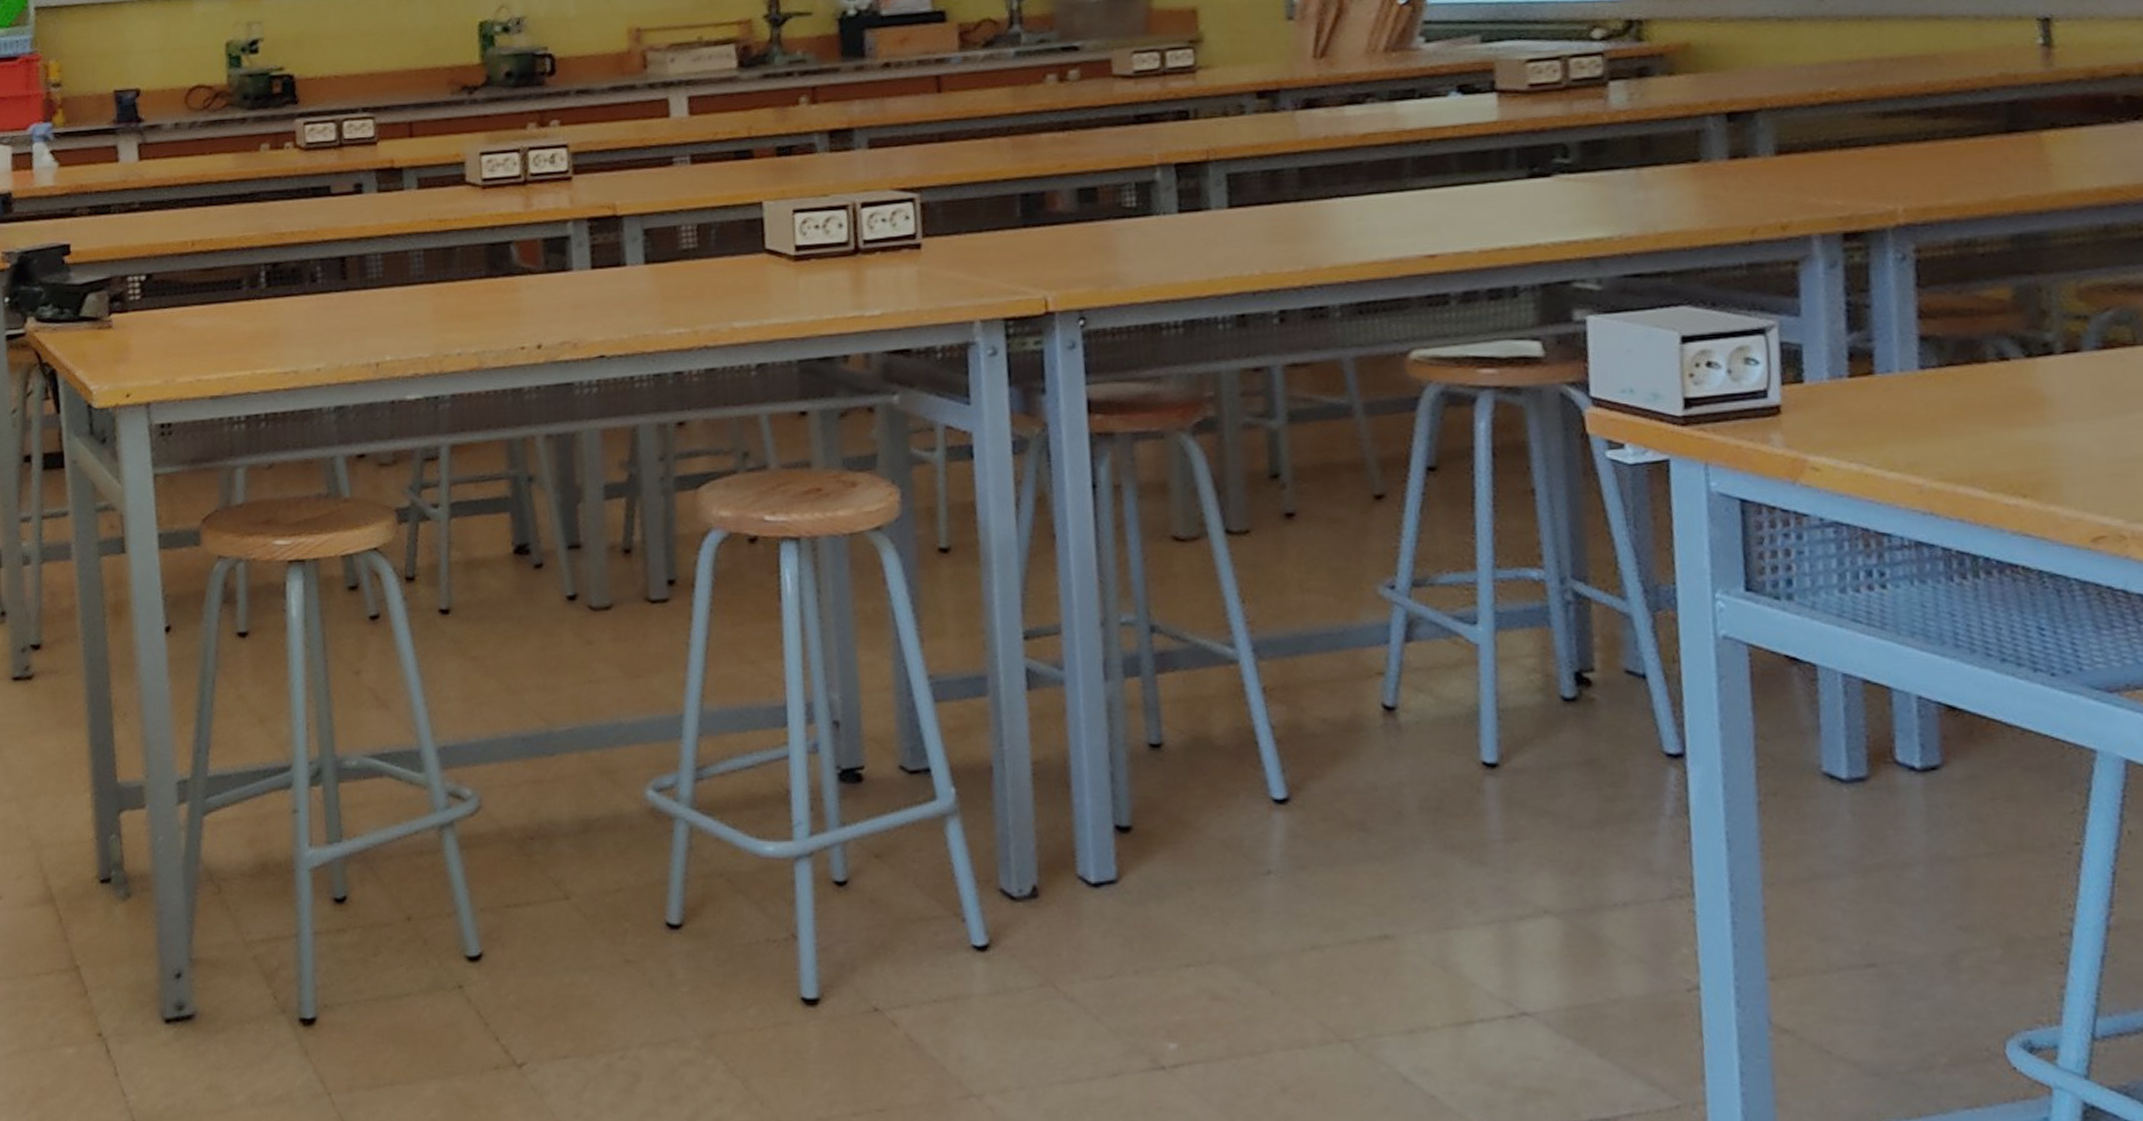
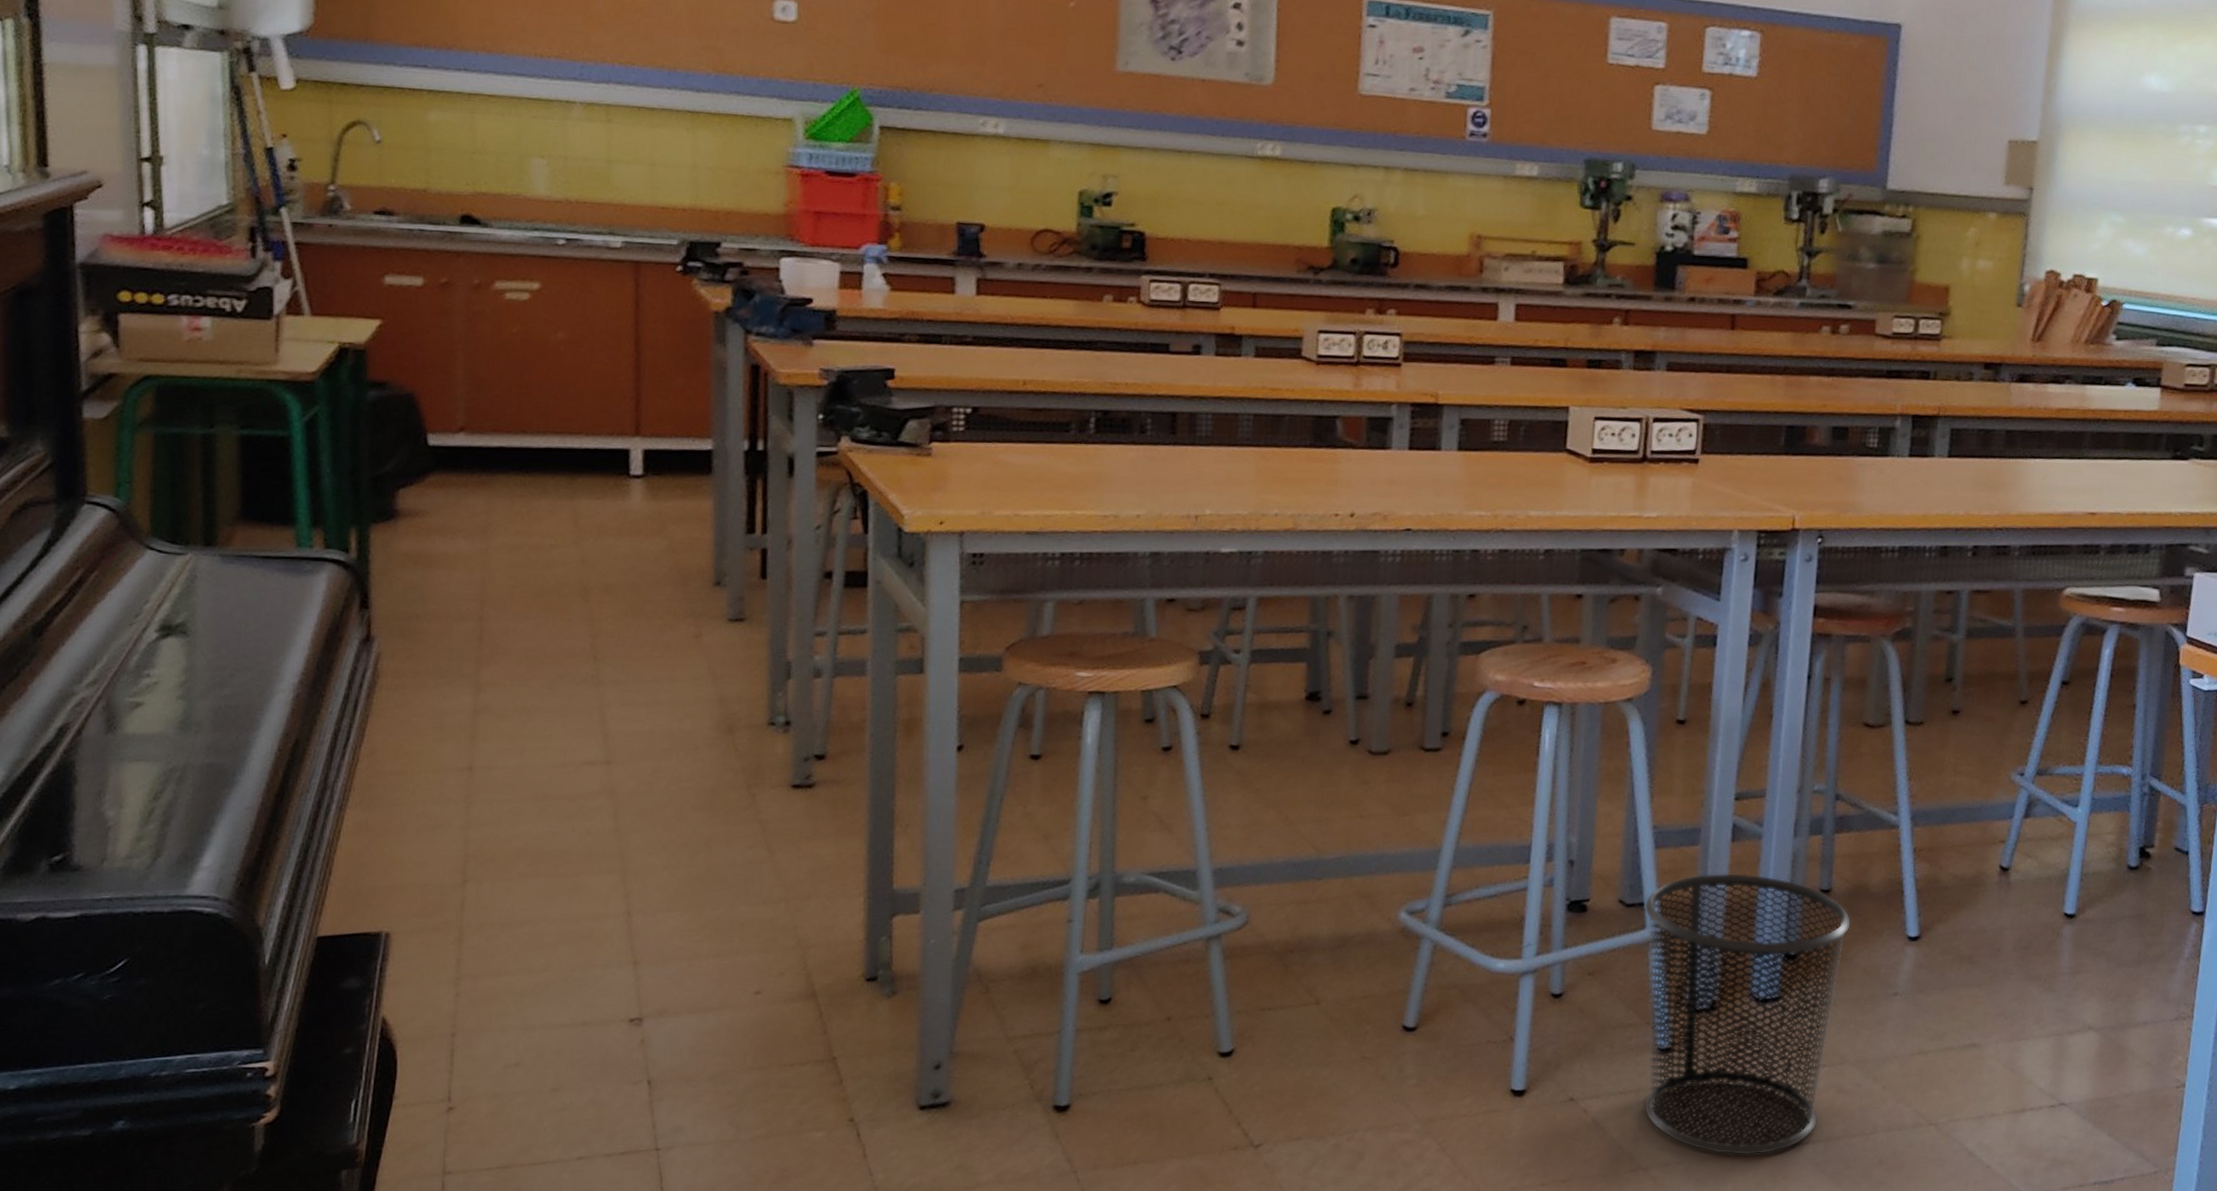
waste bin: none [931,728,1195,1080] -> present [1644,873,1851,1155]

